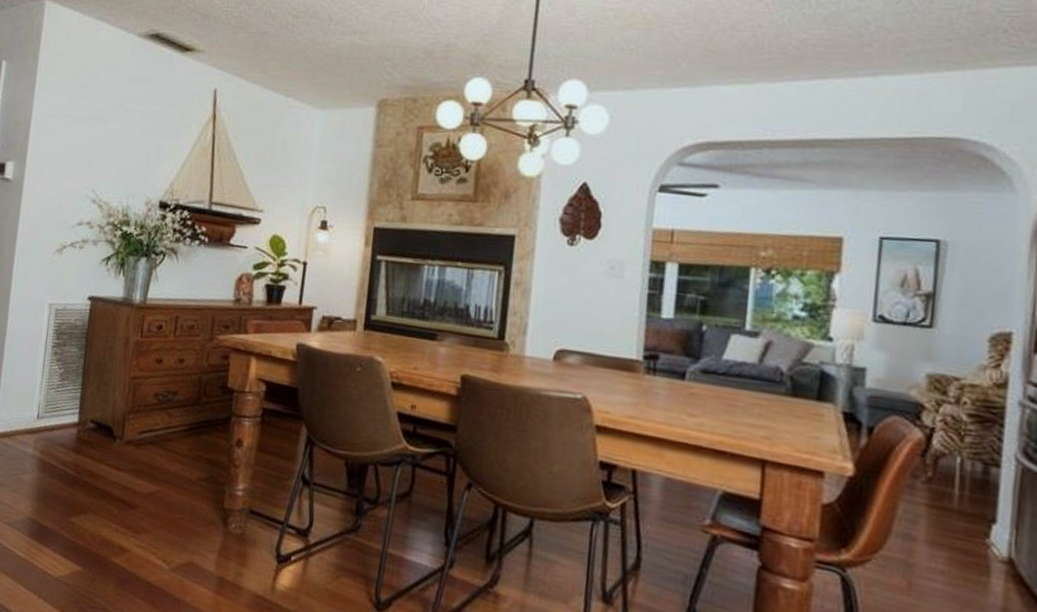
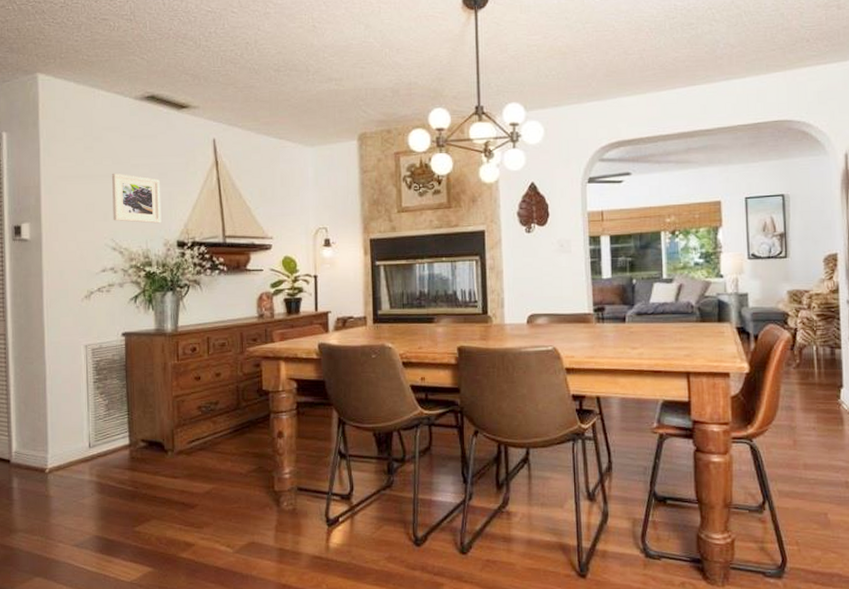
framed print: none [97,116,151,179] -> present [112,173,162,224]

